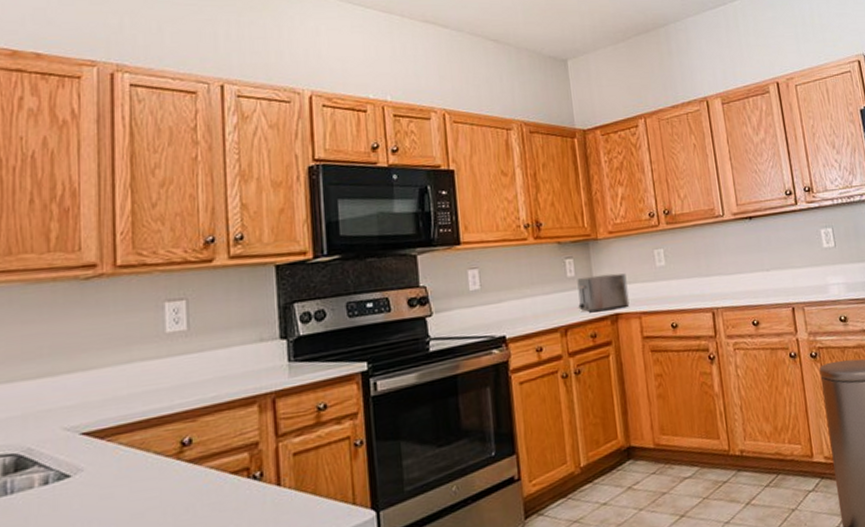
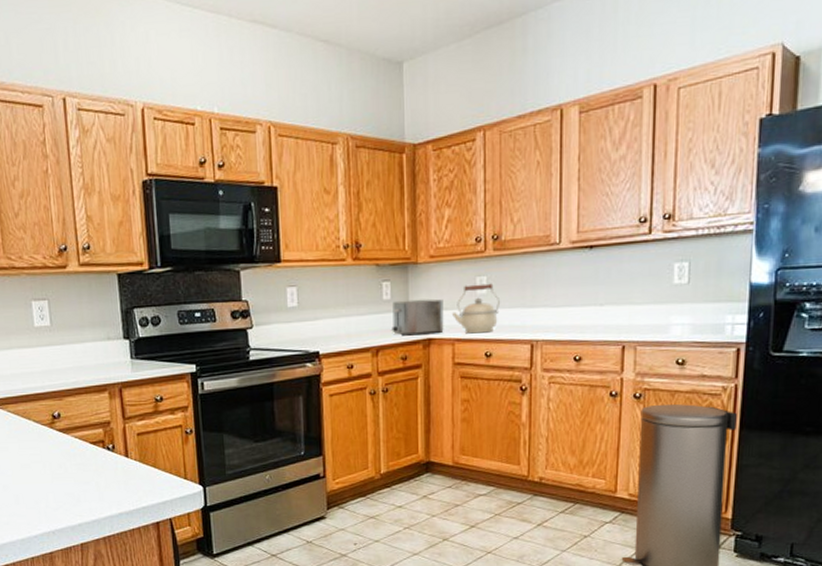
kettle: none [636,255,680,306] -> present [452,283,501,334]

